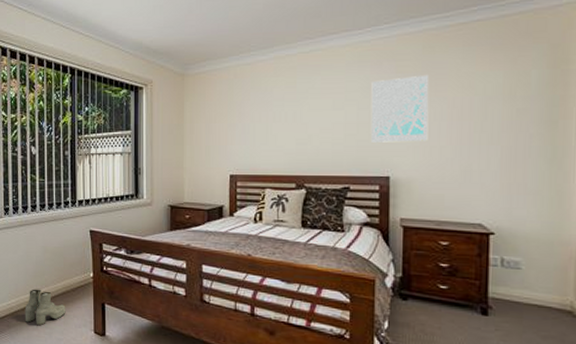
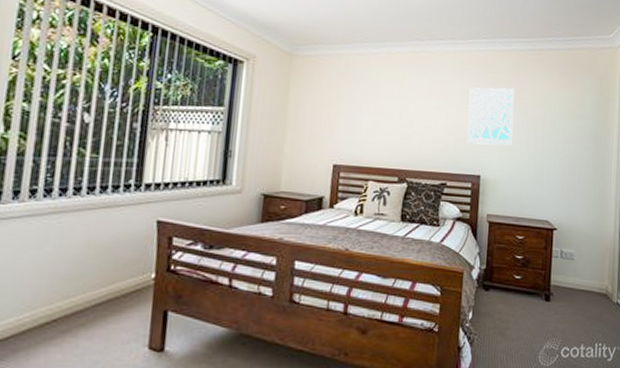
boots: present [24,289,66,326] -> none [43,296,111,346]

